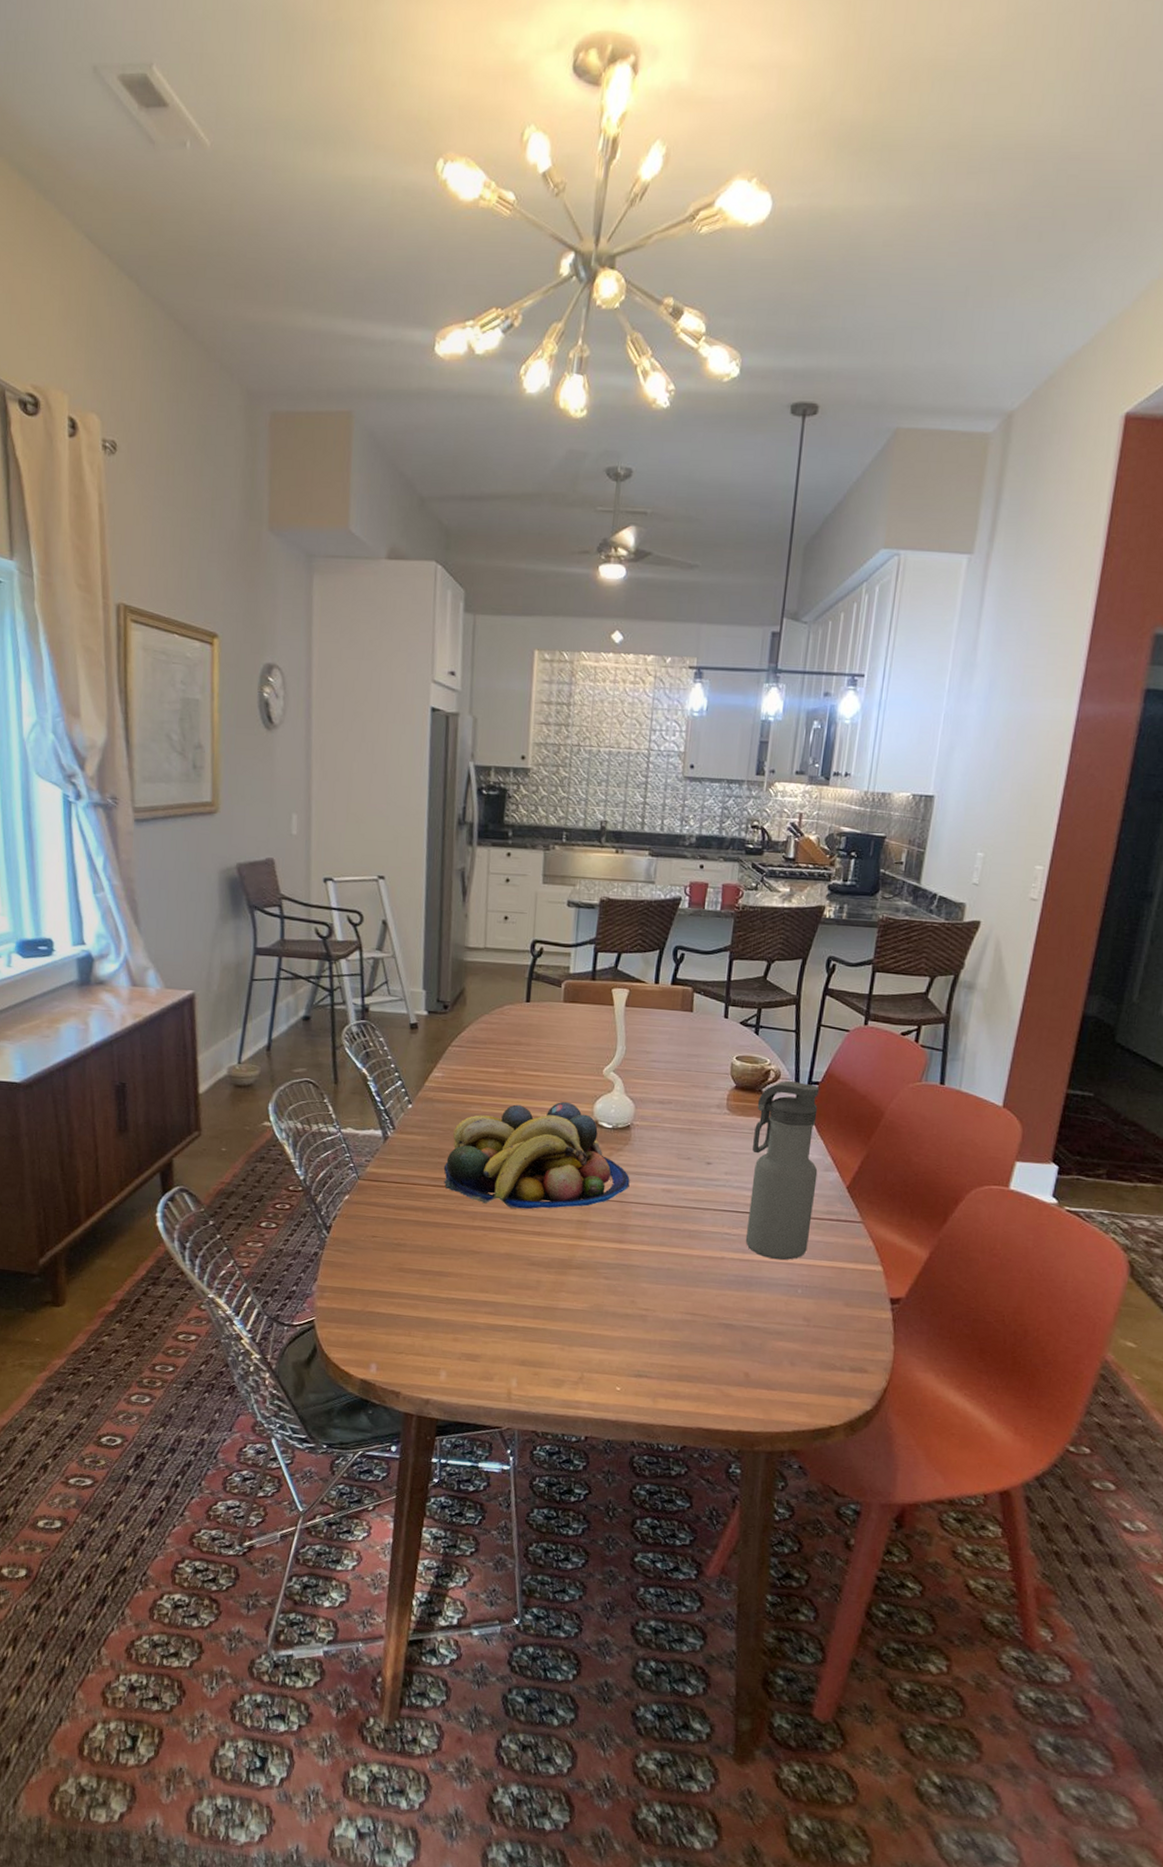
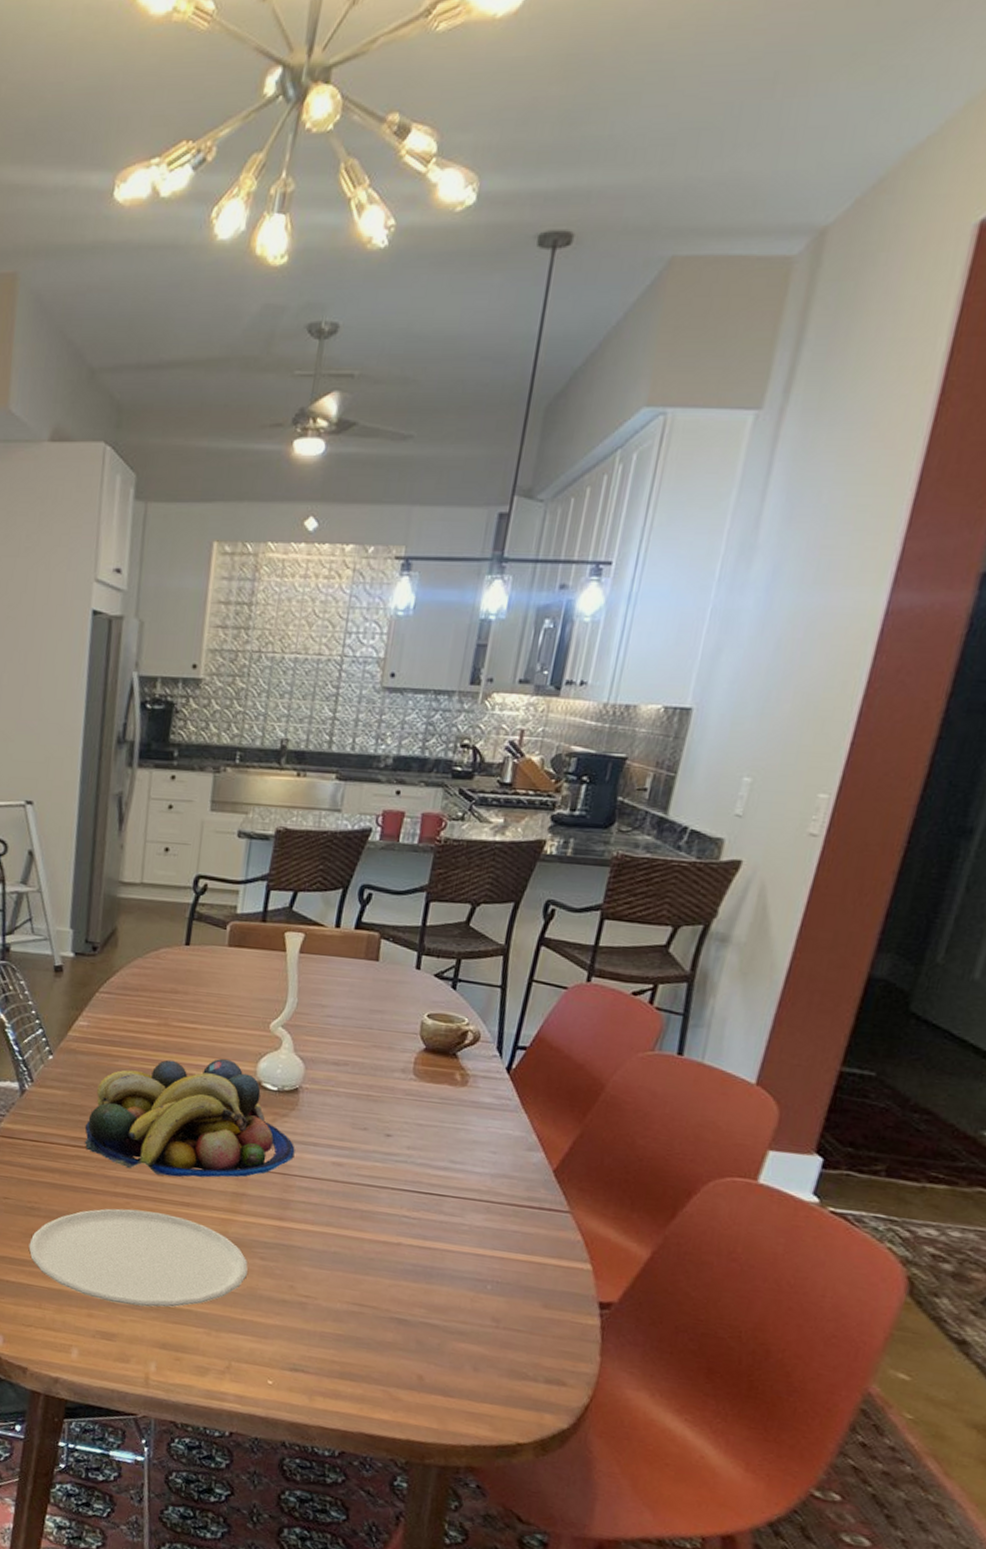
plate: none [397,1240,594,1329] -> present [29,1208,248,1308]
water bottle: present [745,1081,819,1261] -> none [427,1044,526,1251]

